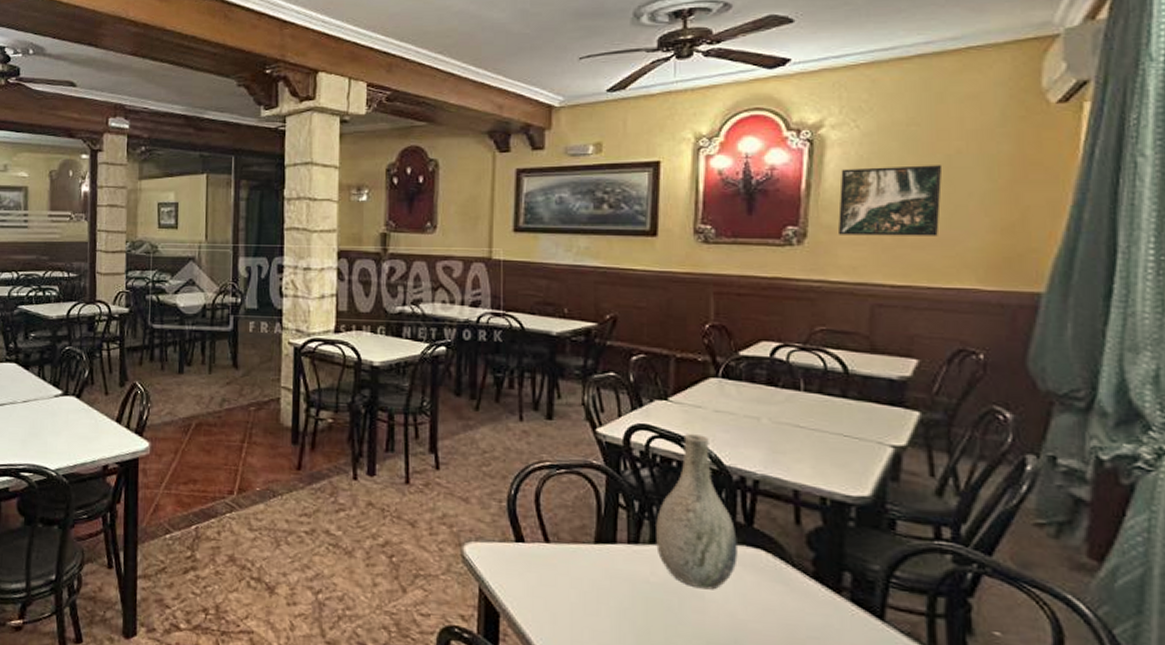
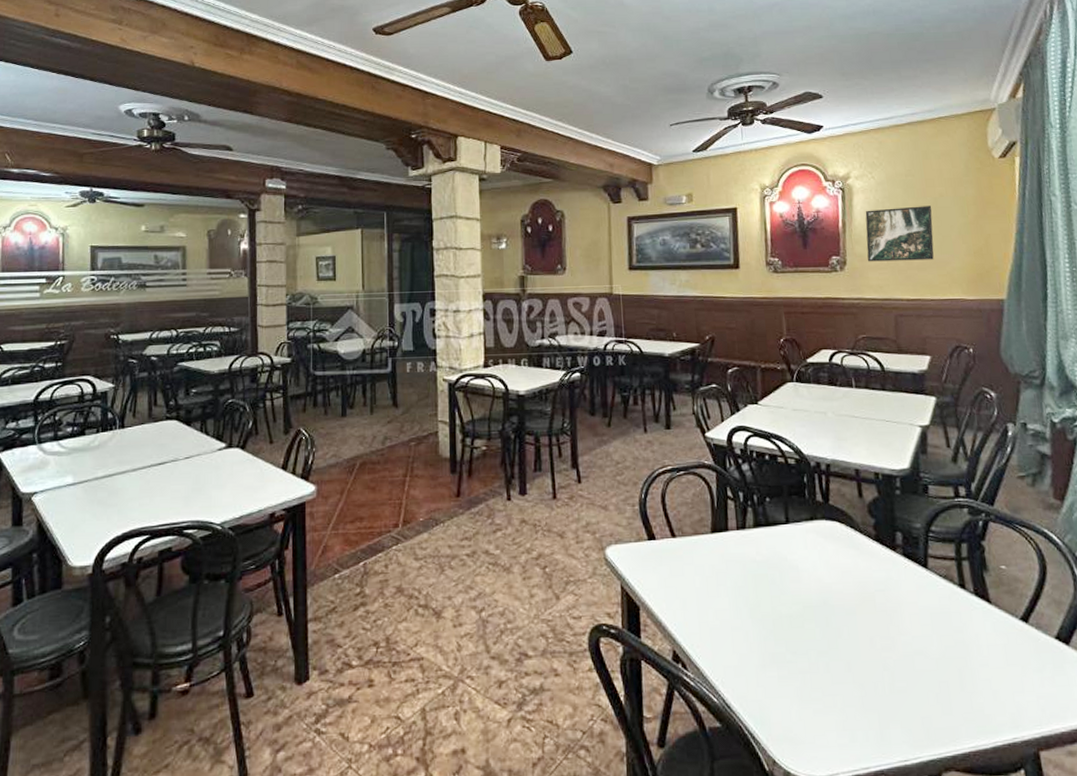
vase: present [656,433,738,590] -> none [757,430,820,561]

